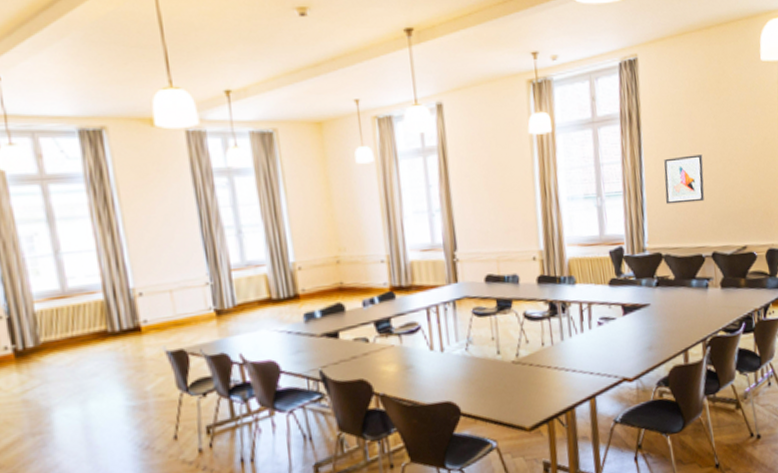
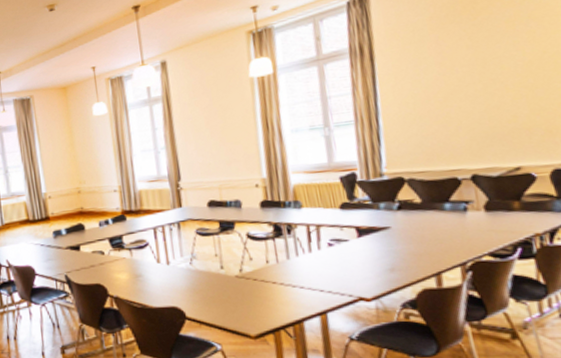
wall art: present [663,154,705,205] -> none [404,77,459,130]

